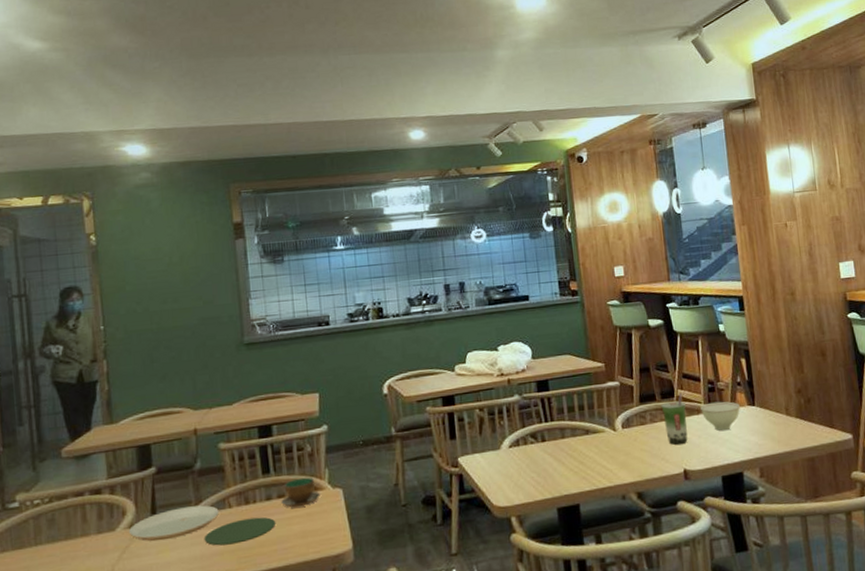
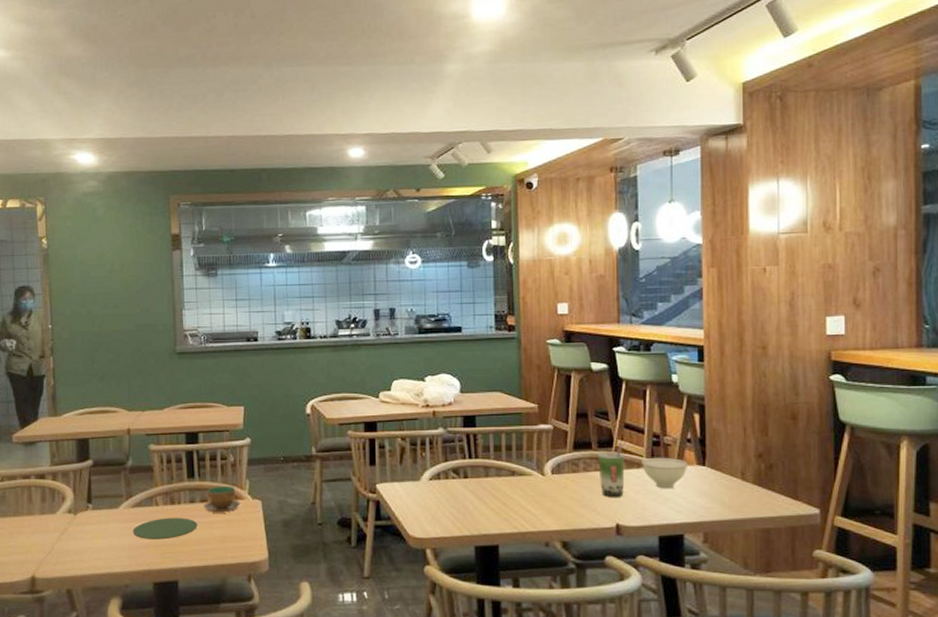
plate: present [128,505,219,541] -> none [67,500,147,528]

